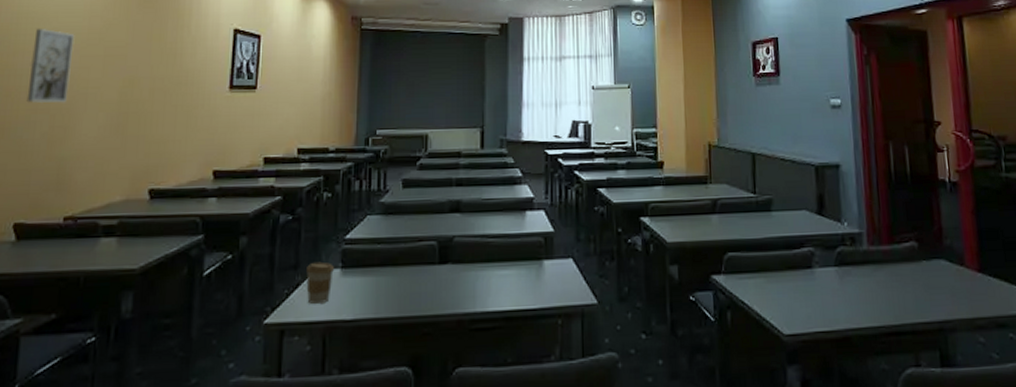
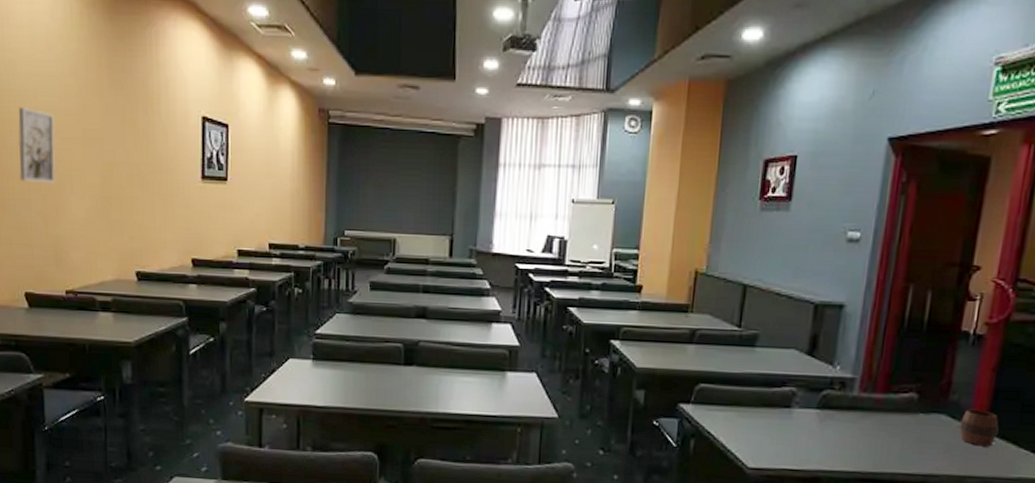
coffee cup: present [306,261,334,304] -> none [281,351,306,389]
cup: none [958,251,991,287] -> present [959,409,999,447]

